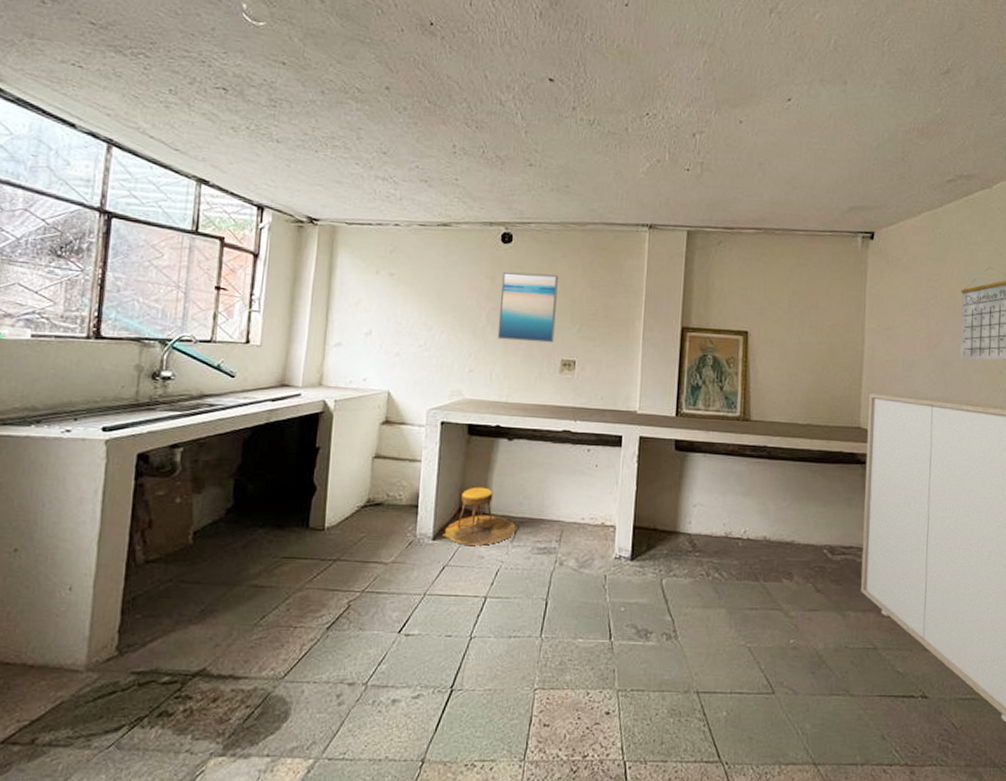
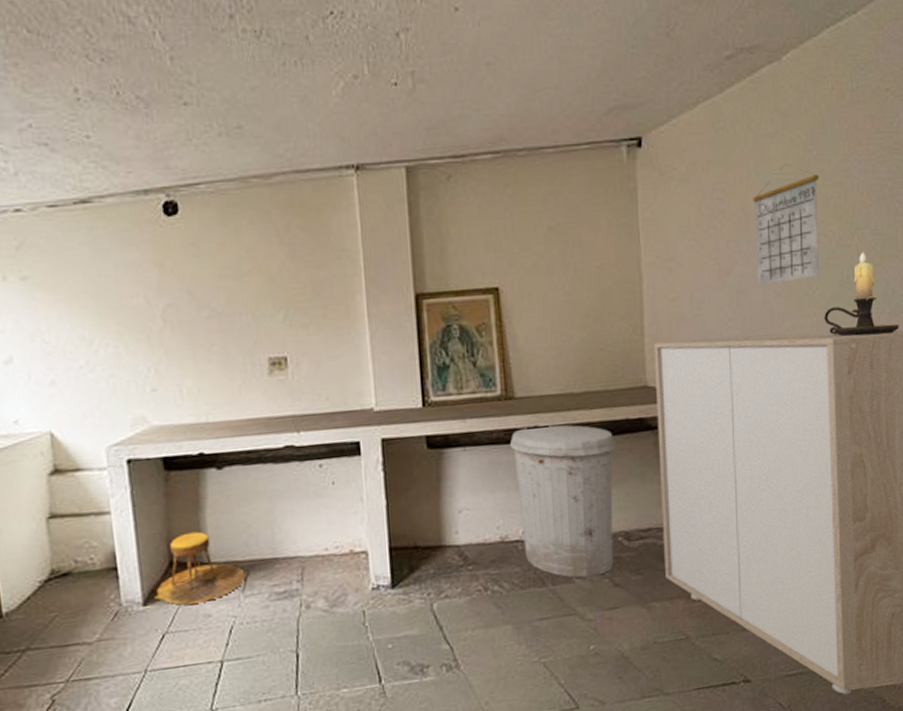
wall art: present [497,271,558,343] -> none [173,249,255,344]
trash can: none [742,446,830,580] -> present [510,424,617,578]

